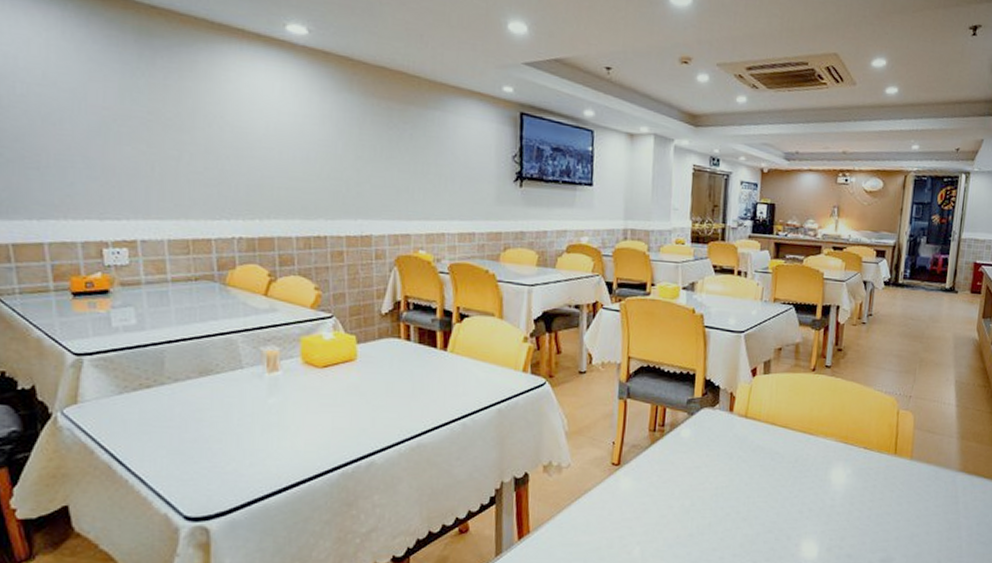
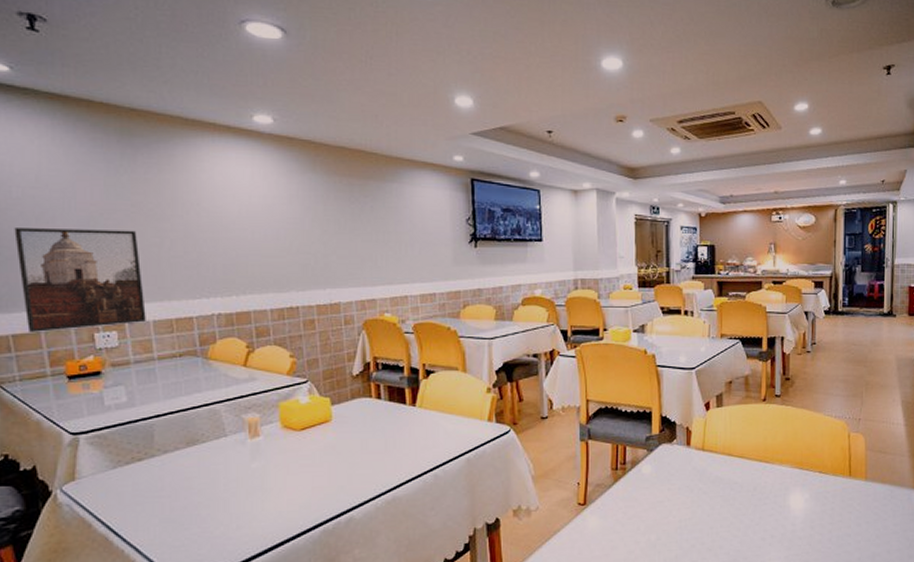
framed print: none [17,127,160,244] -> present [14,228,146,333]

